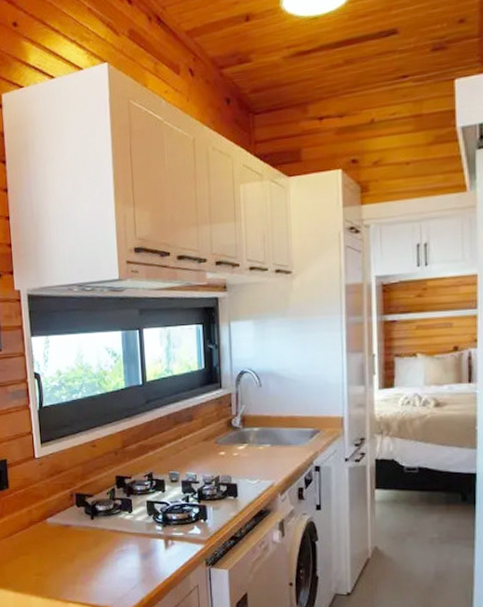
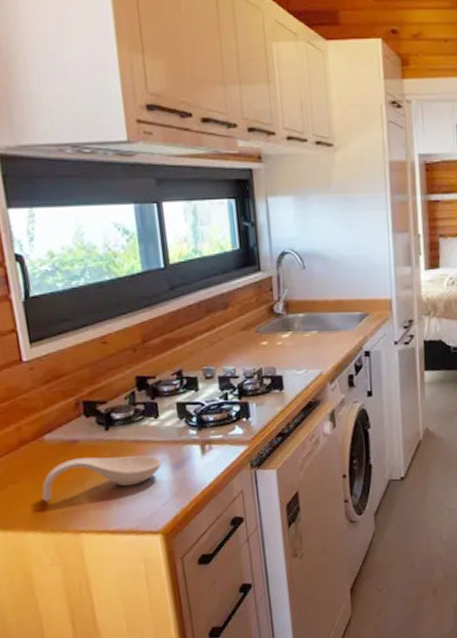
spoon rest: none [43,540,133,573] -> present [41,455,162,502]

